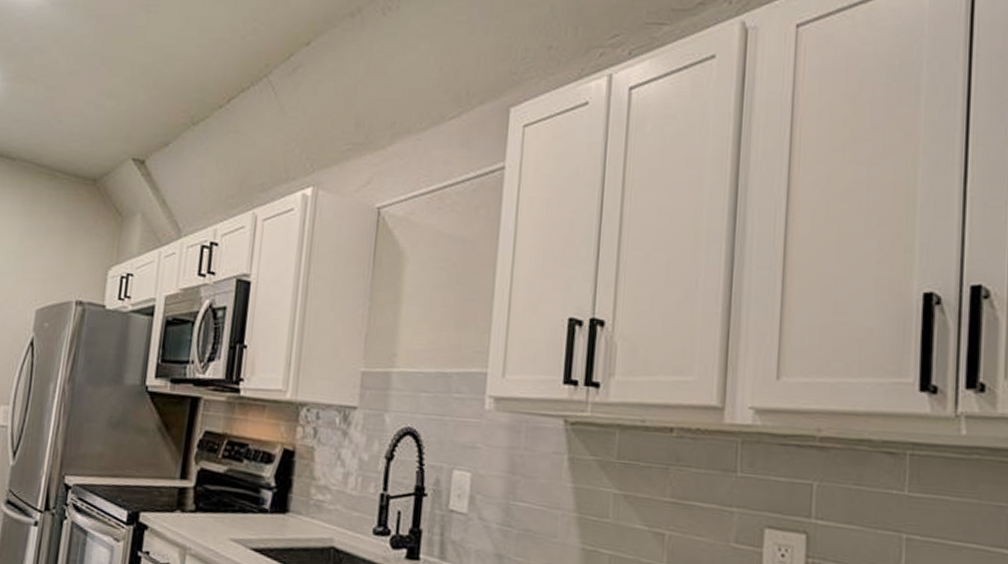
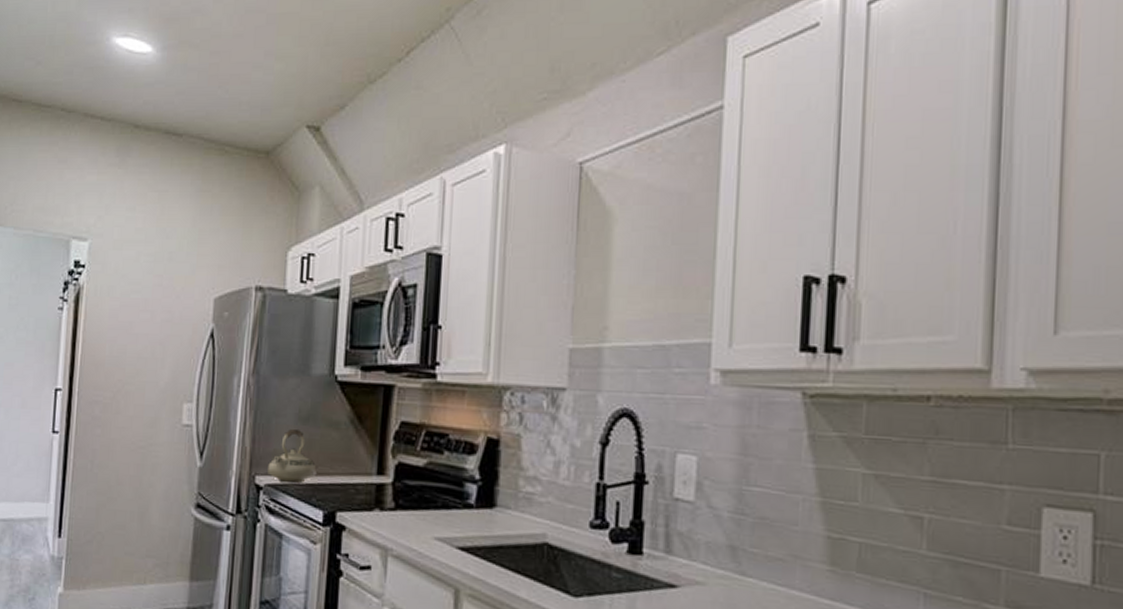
teakettle: none [76,433,124,484] -> present [266,428,317,483]

